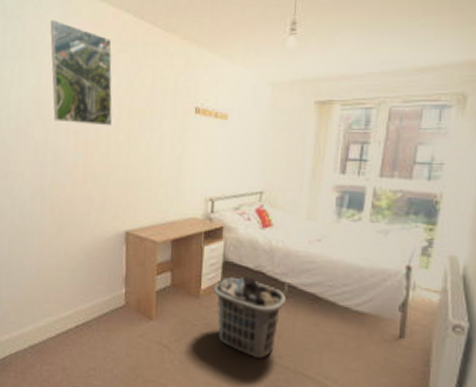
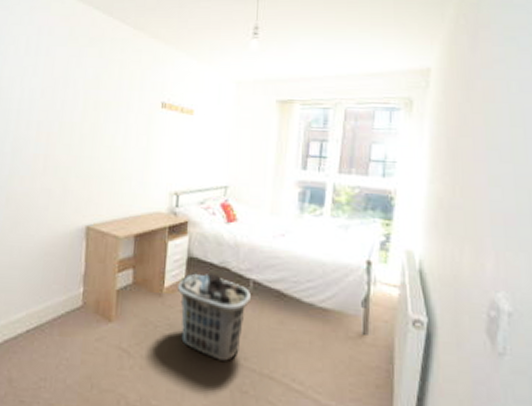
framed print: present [50,19,113,126] -> none [15,12,80,118]

